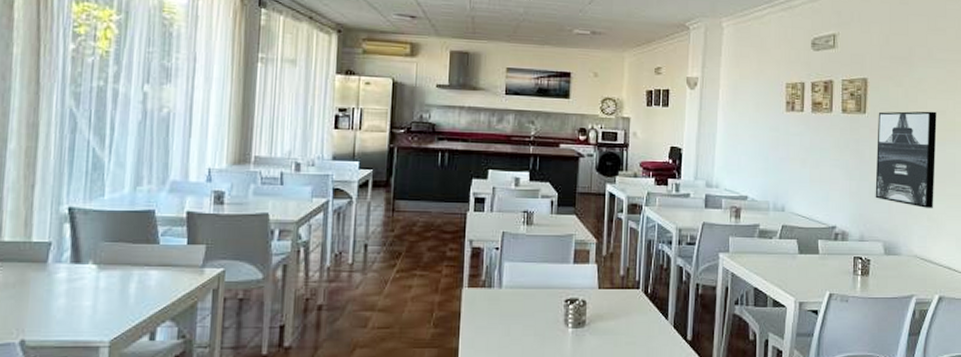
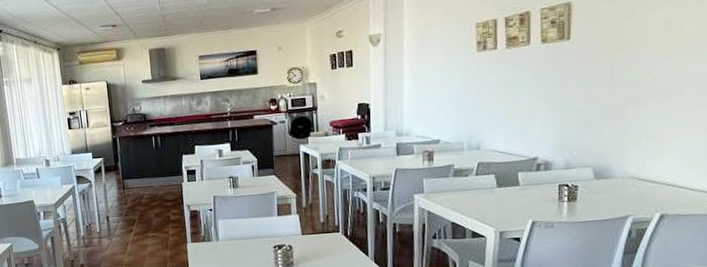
wall art: present [875,111,937,208] -> none [582,24,659,128]

